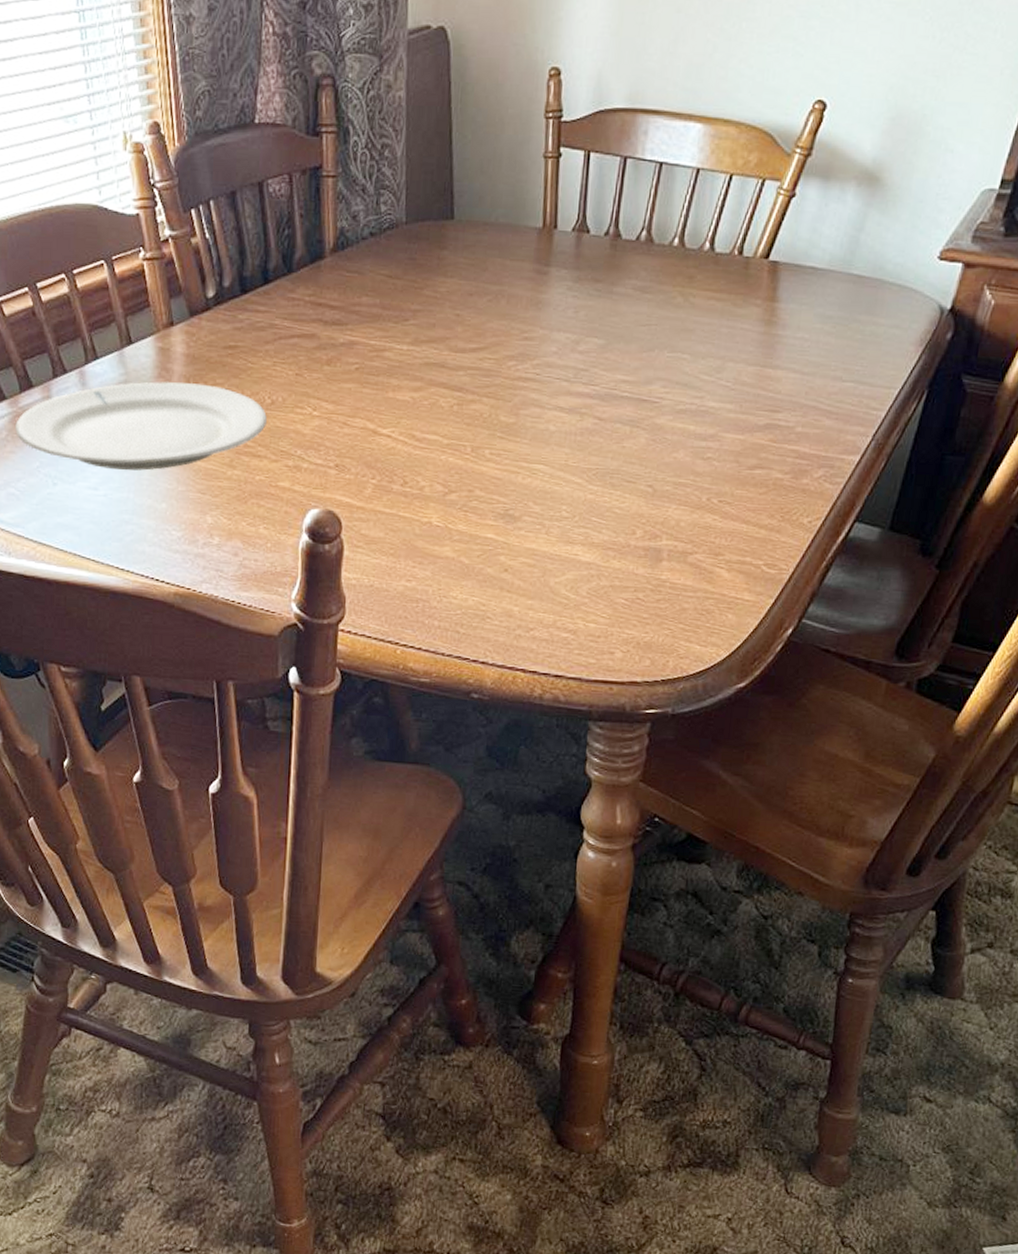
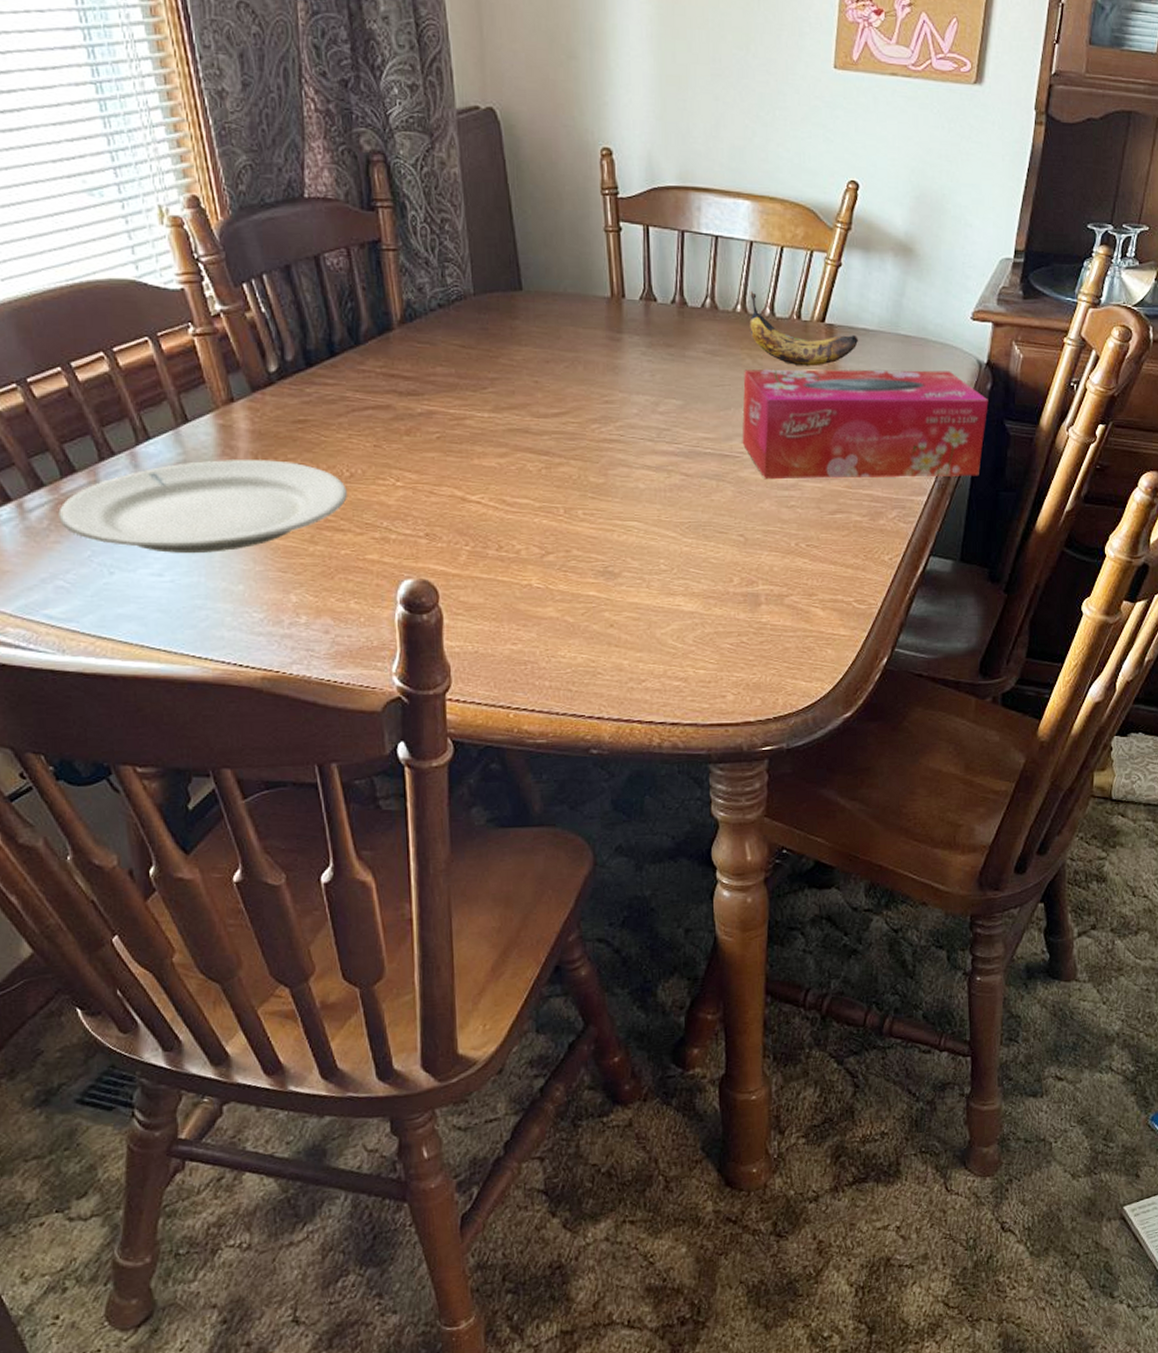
tissue box: none [662,308,947,437] -> present [742,369,989,480]
banana: none [685,223,805,308] -> present [749,290,859,367]

